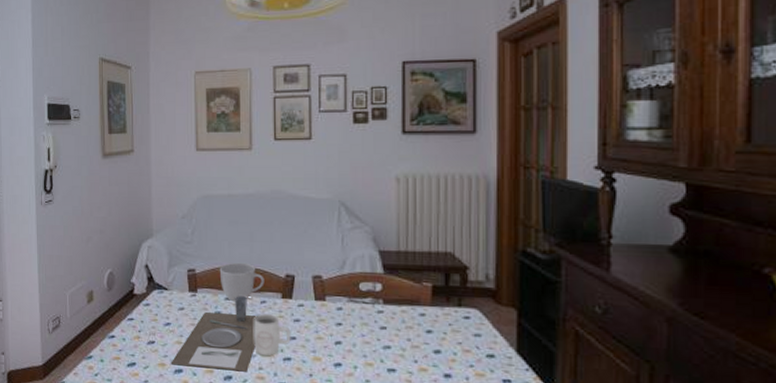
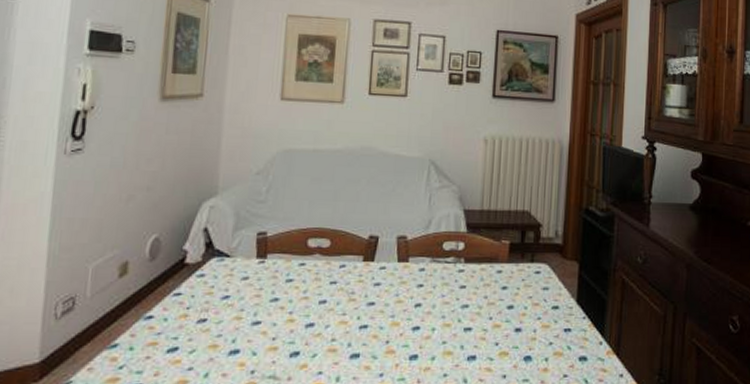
place setting: present [170,296,257,372] -> none [225,261,334,345]
cup: present [219,262,264,302] -> none [295,223,346,268]
mug: present [253,314,291,357] -> none [327,279,370,326]

